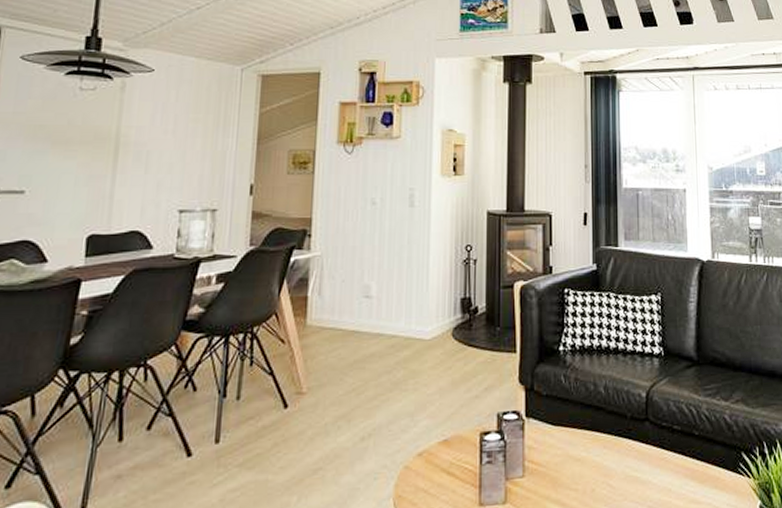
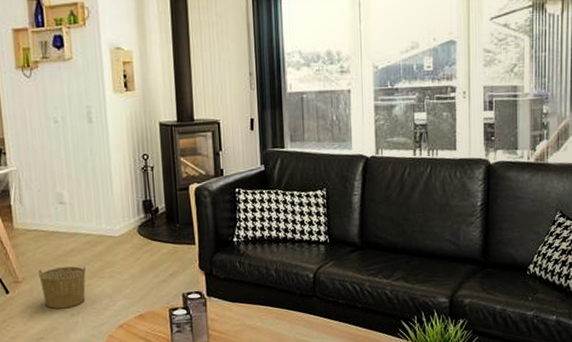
basket: none [328,374,386,430] -> present [38,265,86,309]

